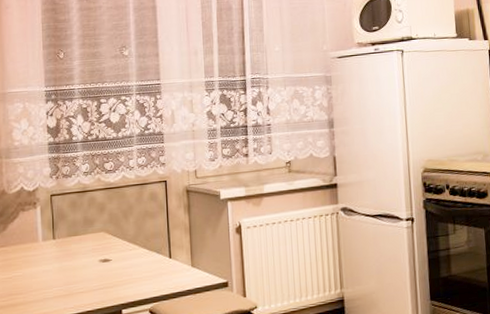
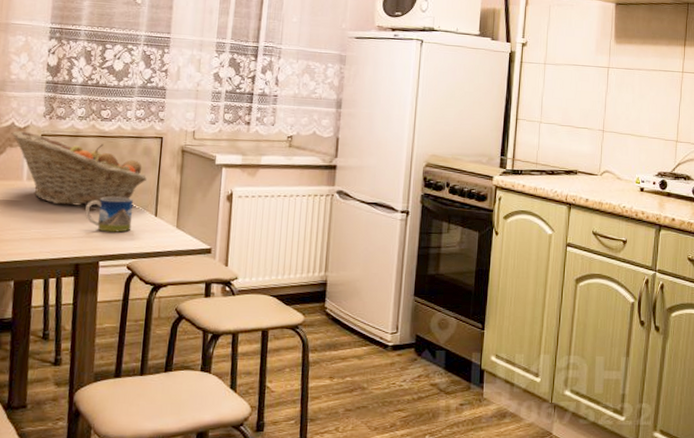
fruit basket: none [22,194,156,261] -> present [11,131,146,206]
mug: none [102,243,149,281] -> present [85,196,133,233]

